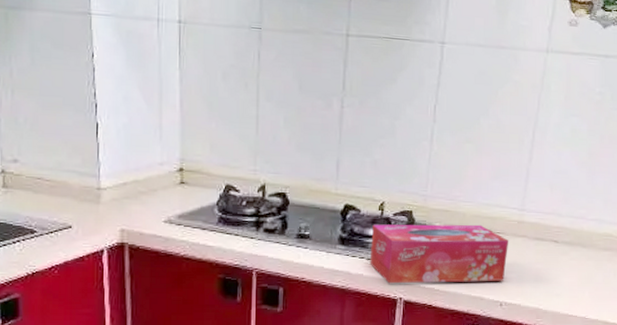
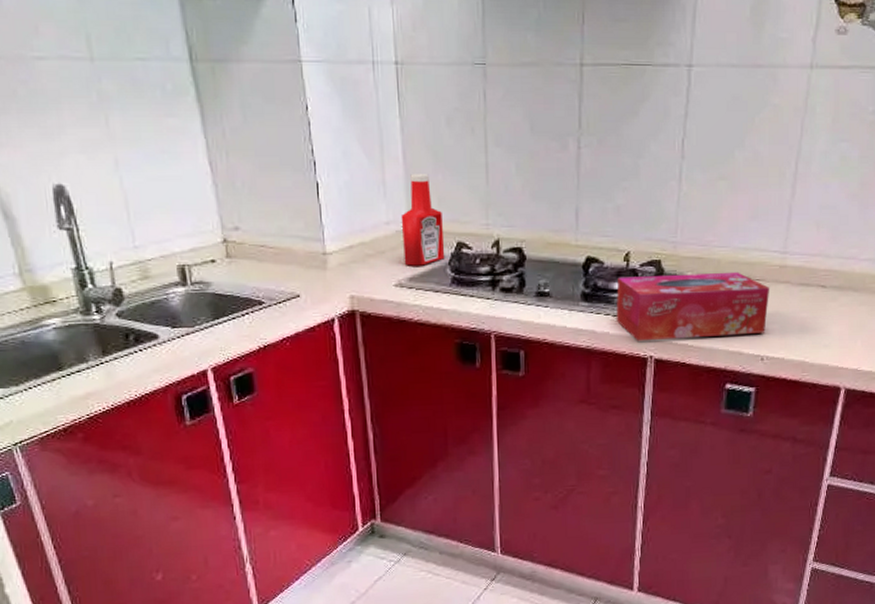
ketchup bottle: none [174,121,214,205] -> present [400,174,445,266]

